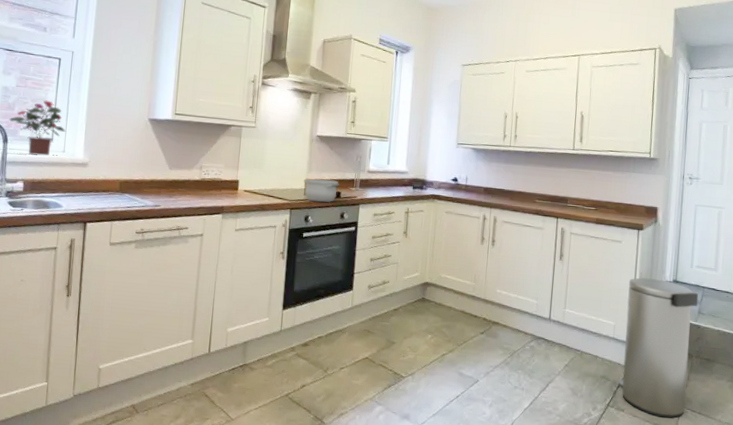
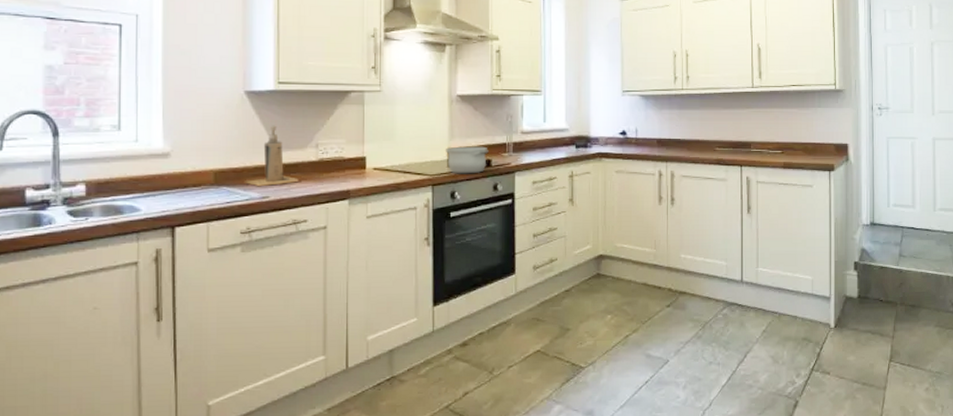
potted flower: present [8,100,66,156] -> none [57,78,136,150]
soap dispenser: none [143,148,185,197] -> present [245,125,299,187]
pedal bin: present [617,277,699,418] -> none [820,223,898,376]

